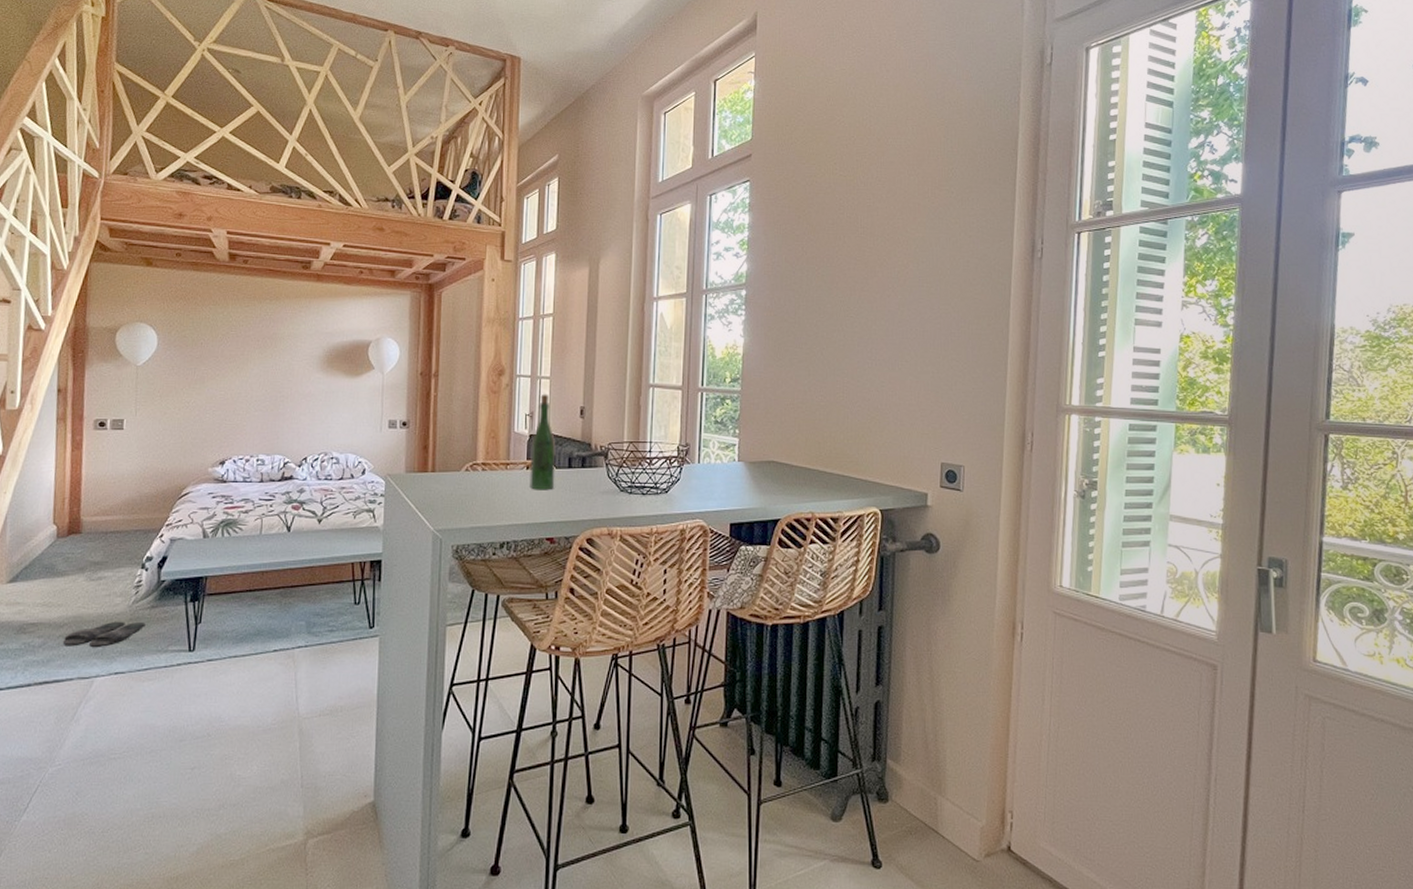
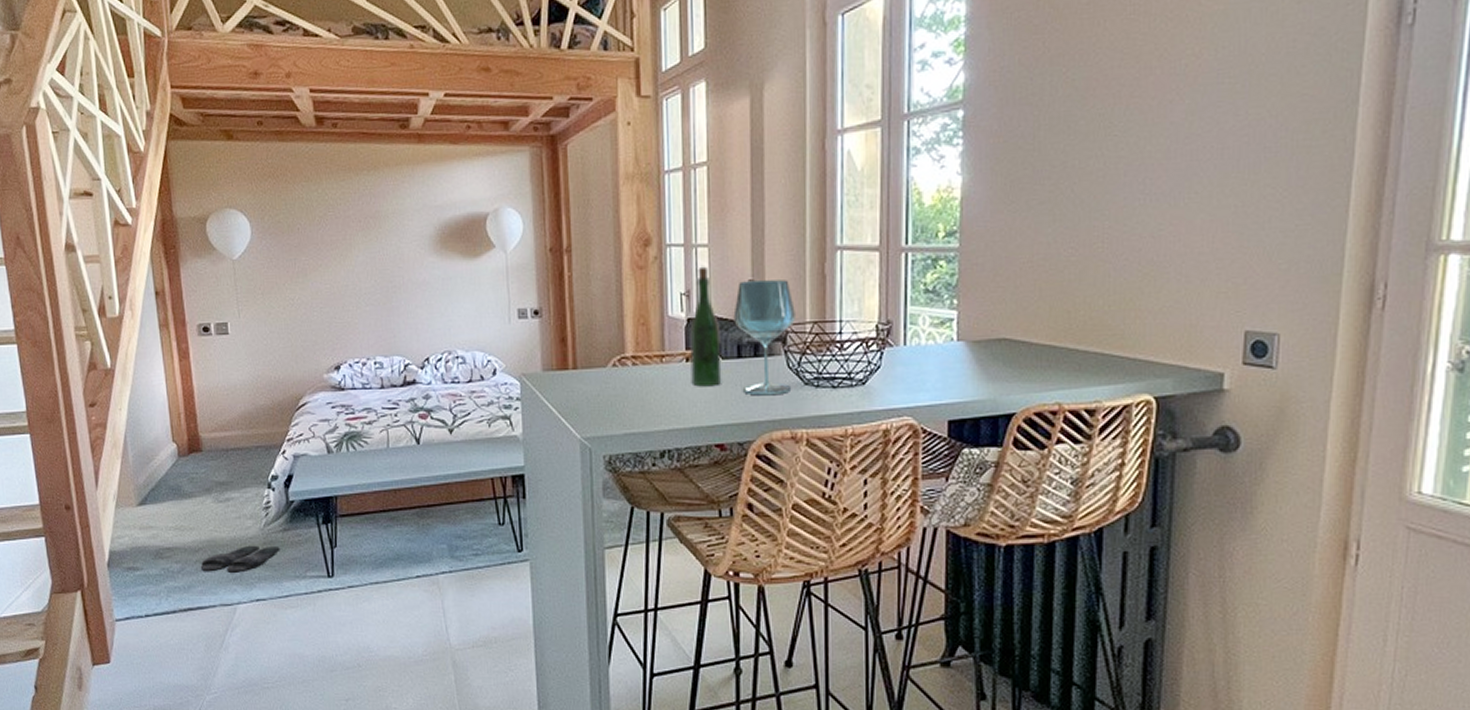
wine glass: none [567,407,616,499] -> present [733,280,795,396]

